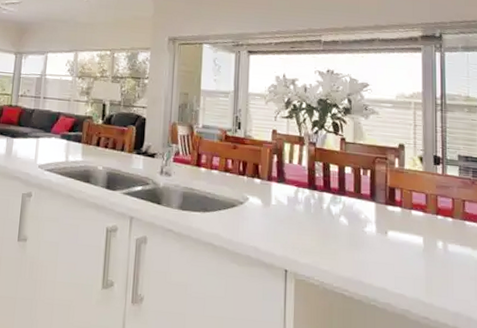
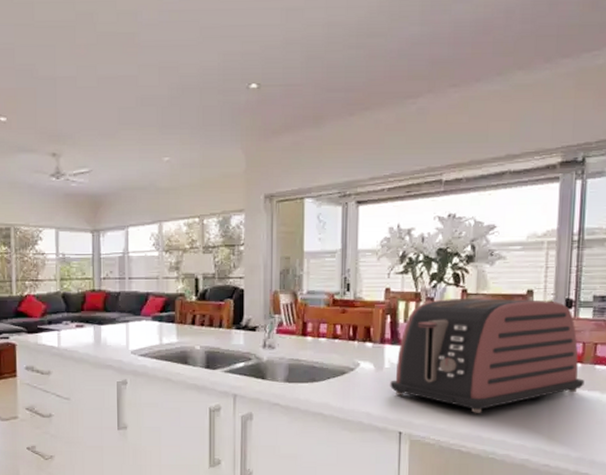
toaster: none [276,145,456,258] -> present [390,298,585,413]

